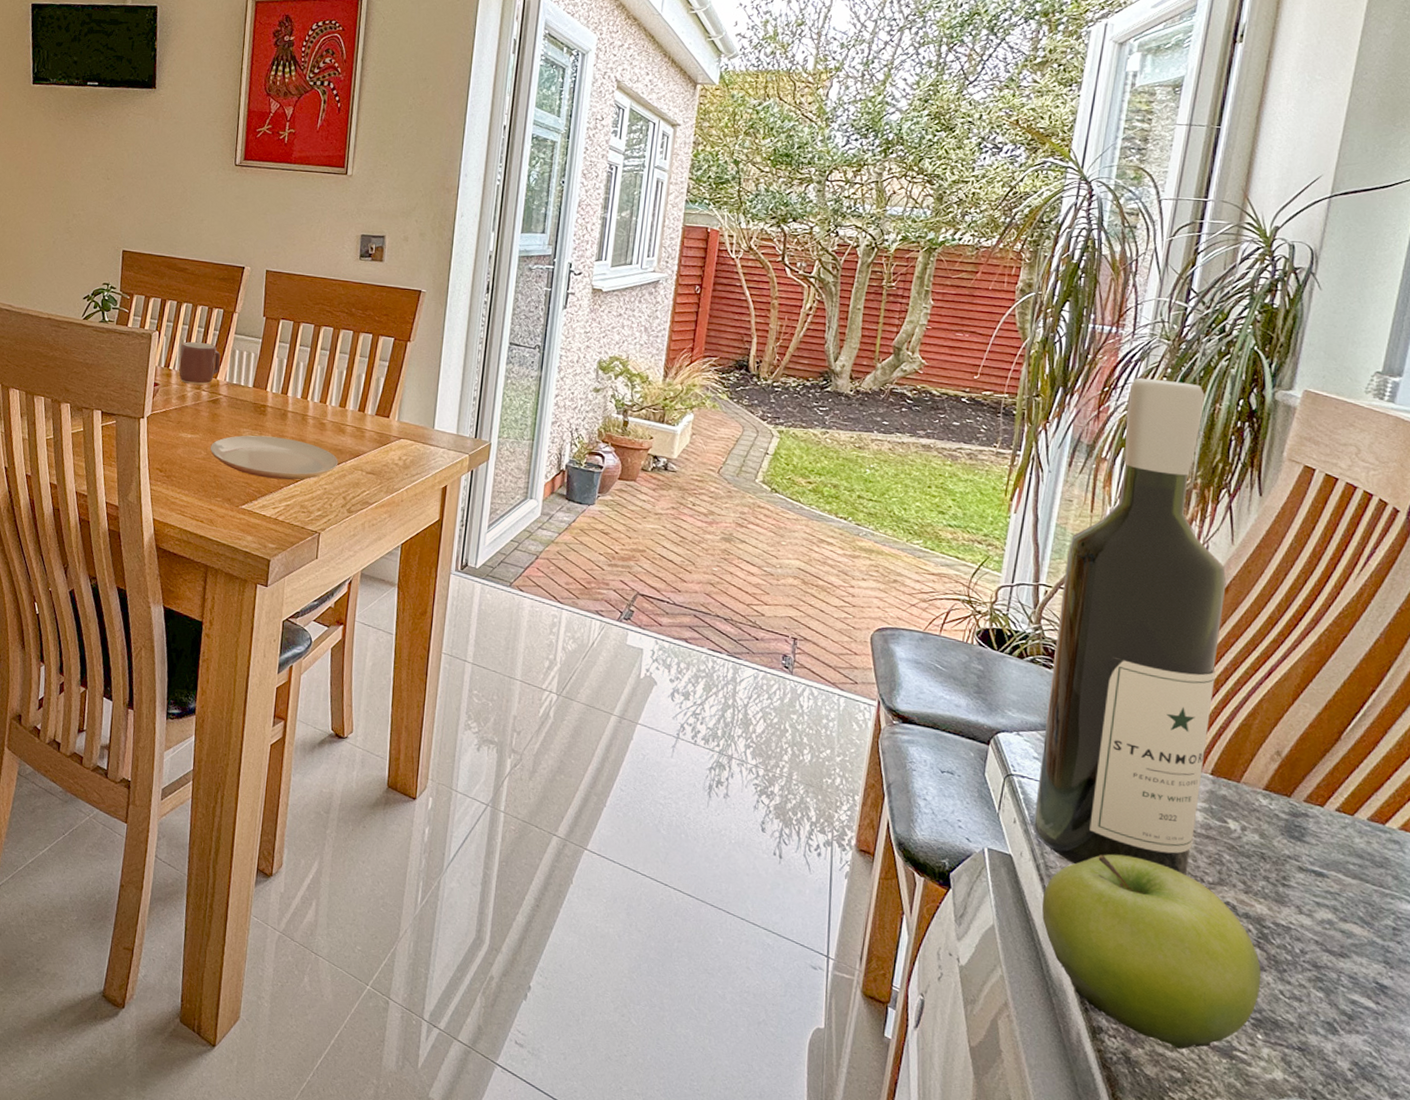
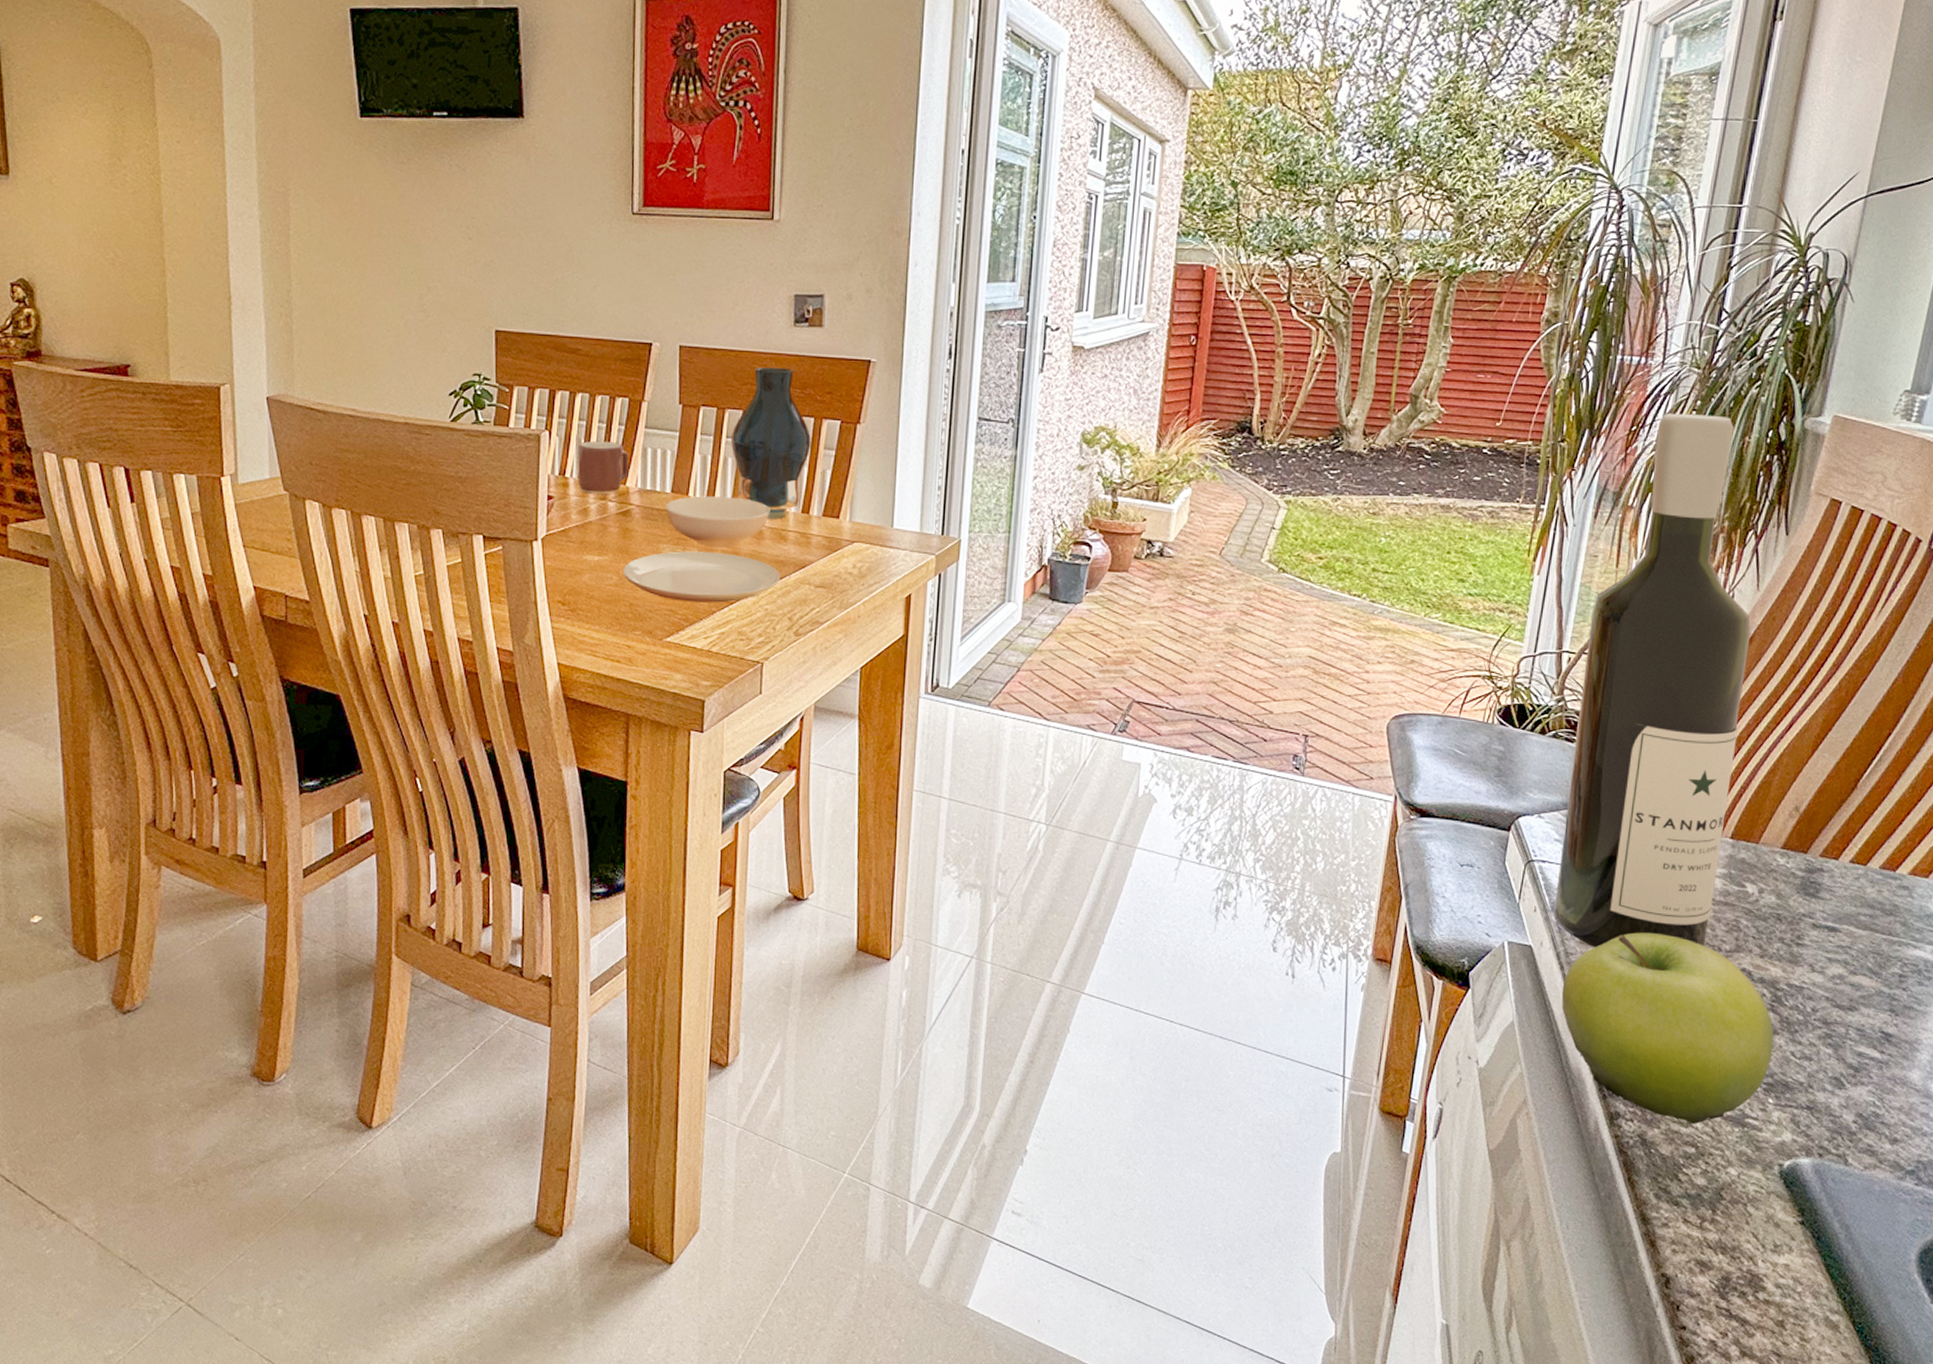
bowl: none [247,391,333,435] -> present [665,496,771,548]
vase: none [303,291,369,415] -> present [731,367,811,519]

